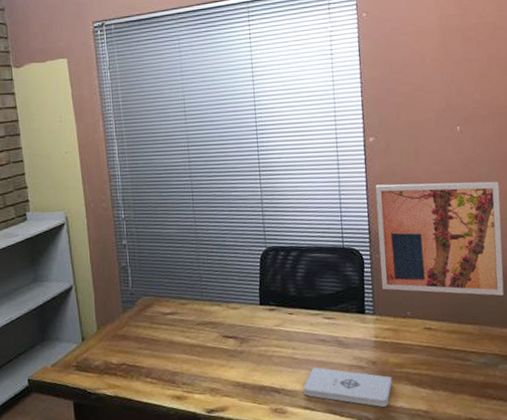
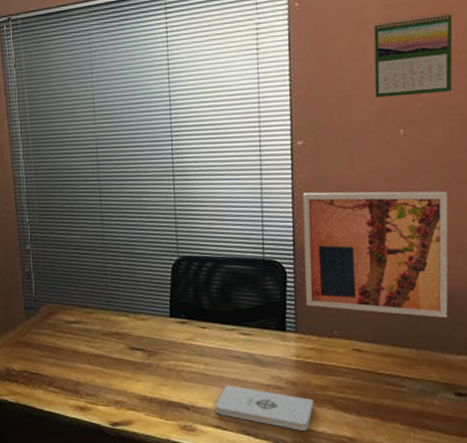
calendar: none [431,23,499,99] -> present [373,12,453,98]

